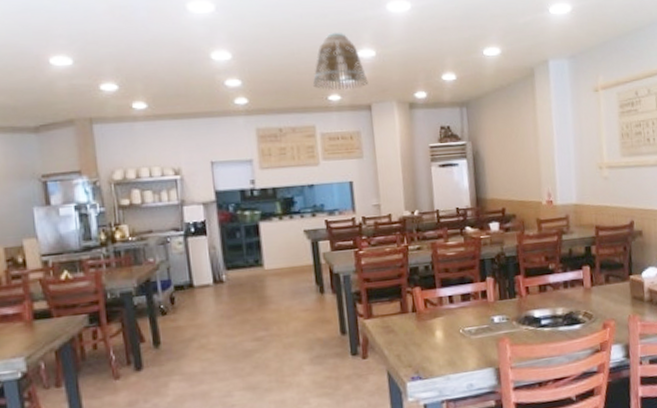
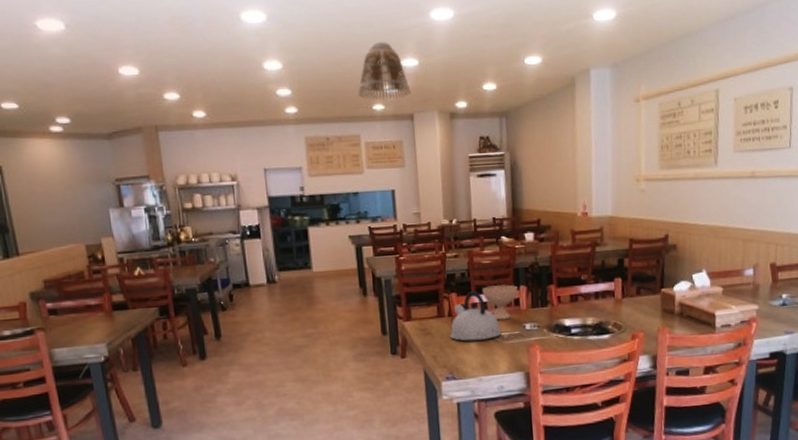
kettle: none [414,284,469,338] -> present [450,291,502,341]
bowl: none [447,276,485,314] -> present [481,284,518,321]

